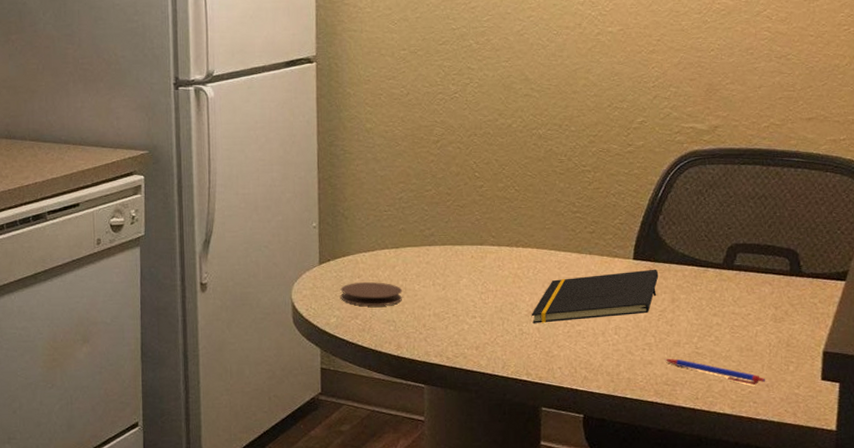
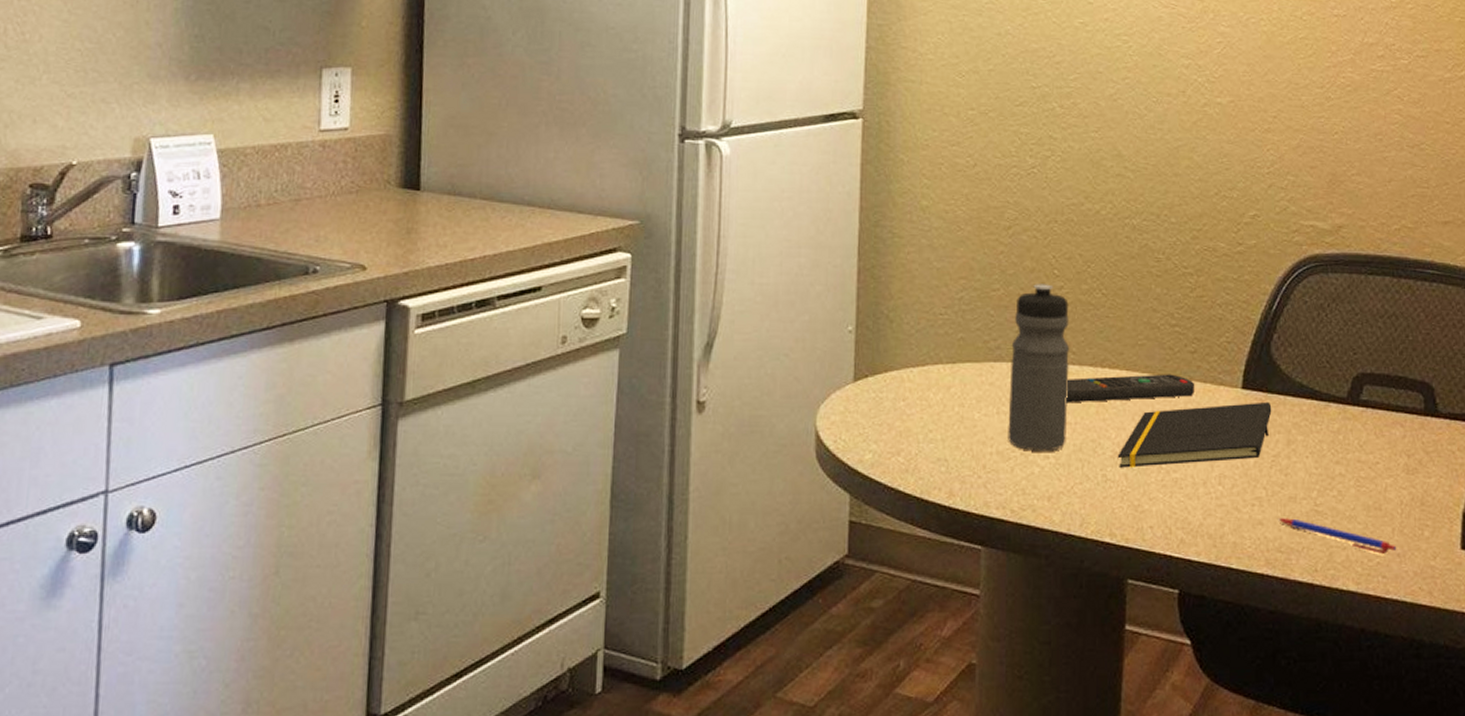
coaster: present [340,282,403,307] -> none [879,407,959,440]
water bottle: none [442,184,490,313] -> present [1008,284,1070,452]
remote control: none [488,250,594,276] -> present [1066,374,1195,403]

